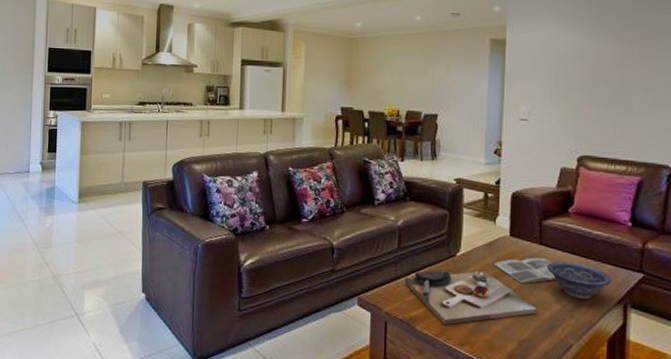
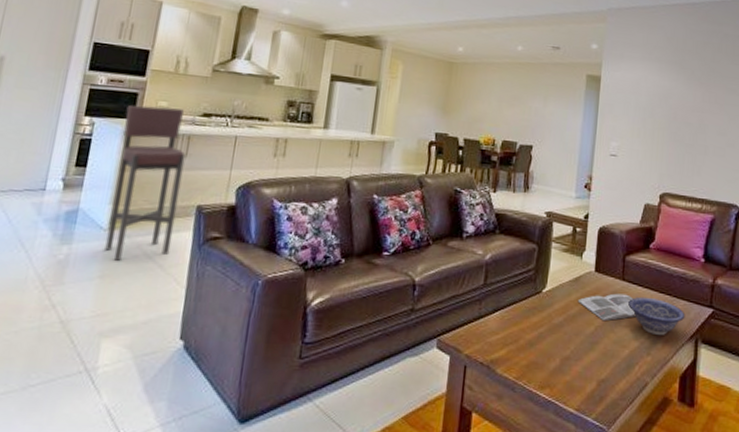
bar stool: none [78,98,129,228] -> present [105,105,186,261]
decorative tray: present [404,270,538,325] -> none [488,307,617,367]

